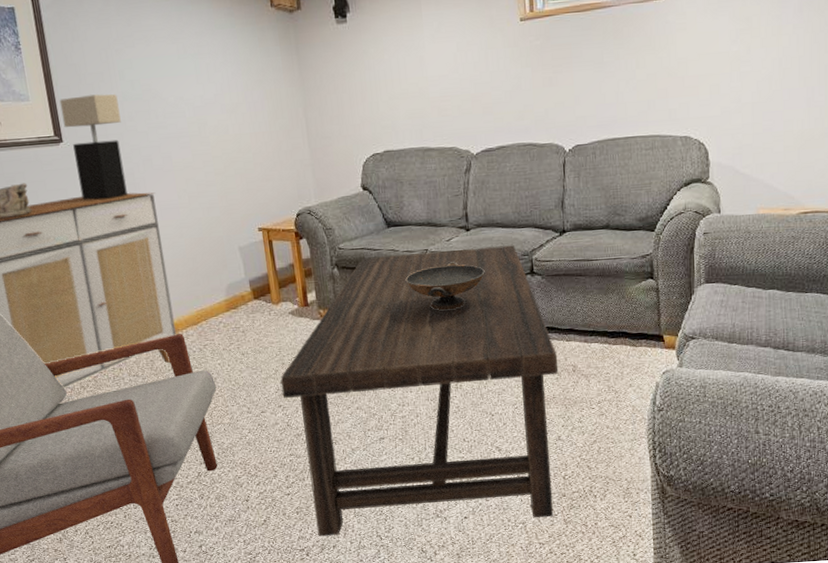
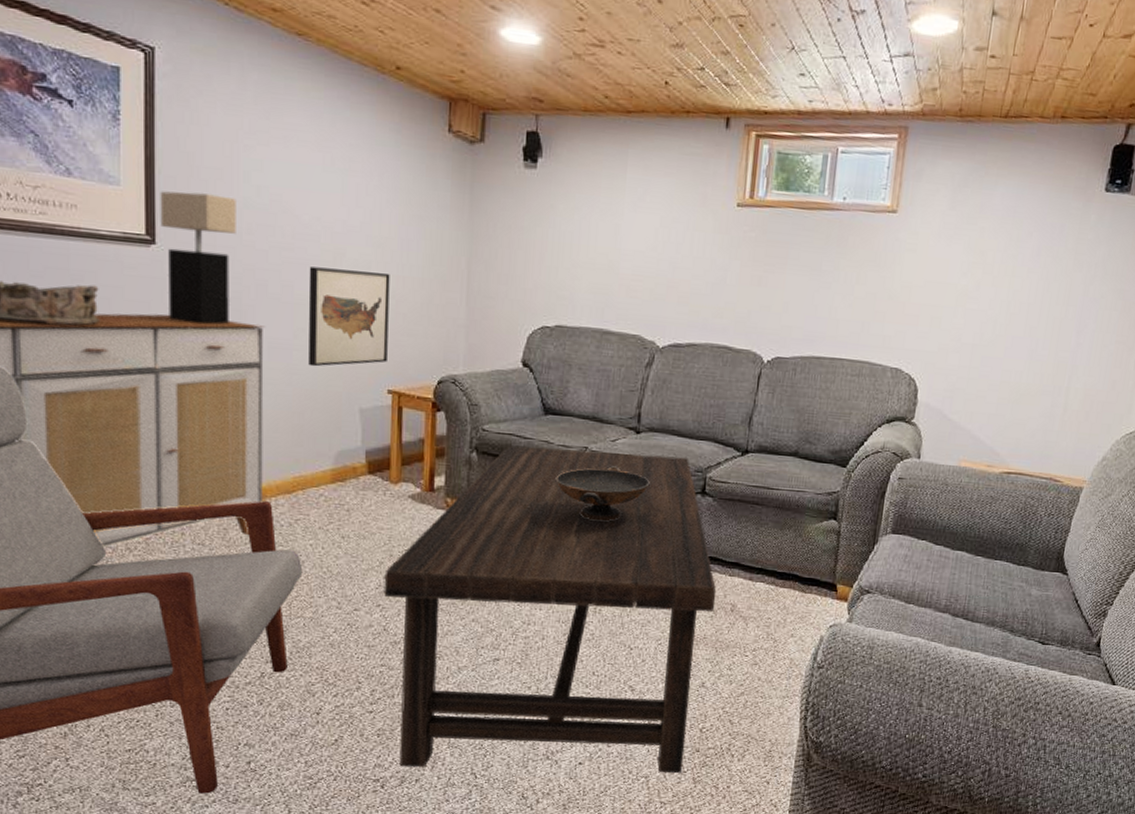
wall art: none [180,133,254,219] -> present [308,266,390,367]

